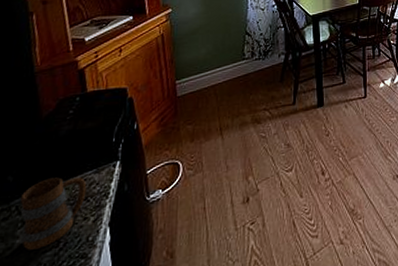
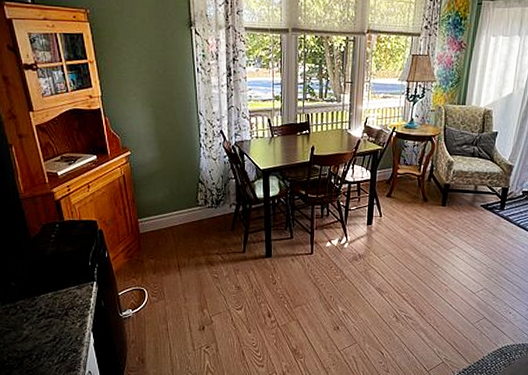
mug: present [20,177,87,250] -> none [22,288,72,340]

